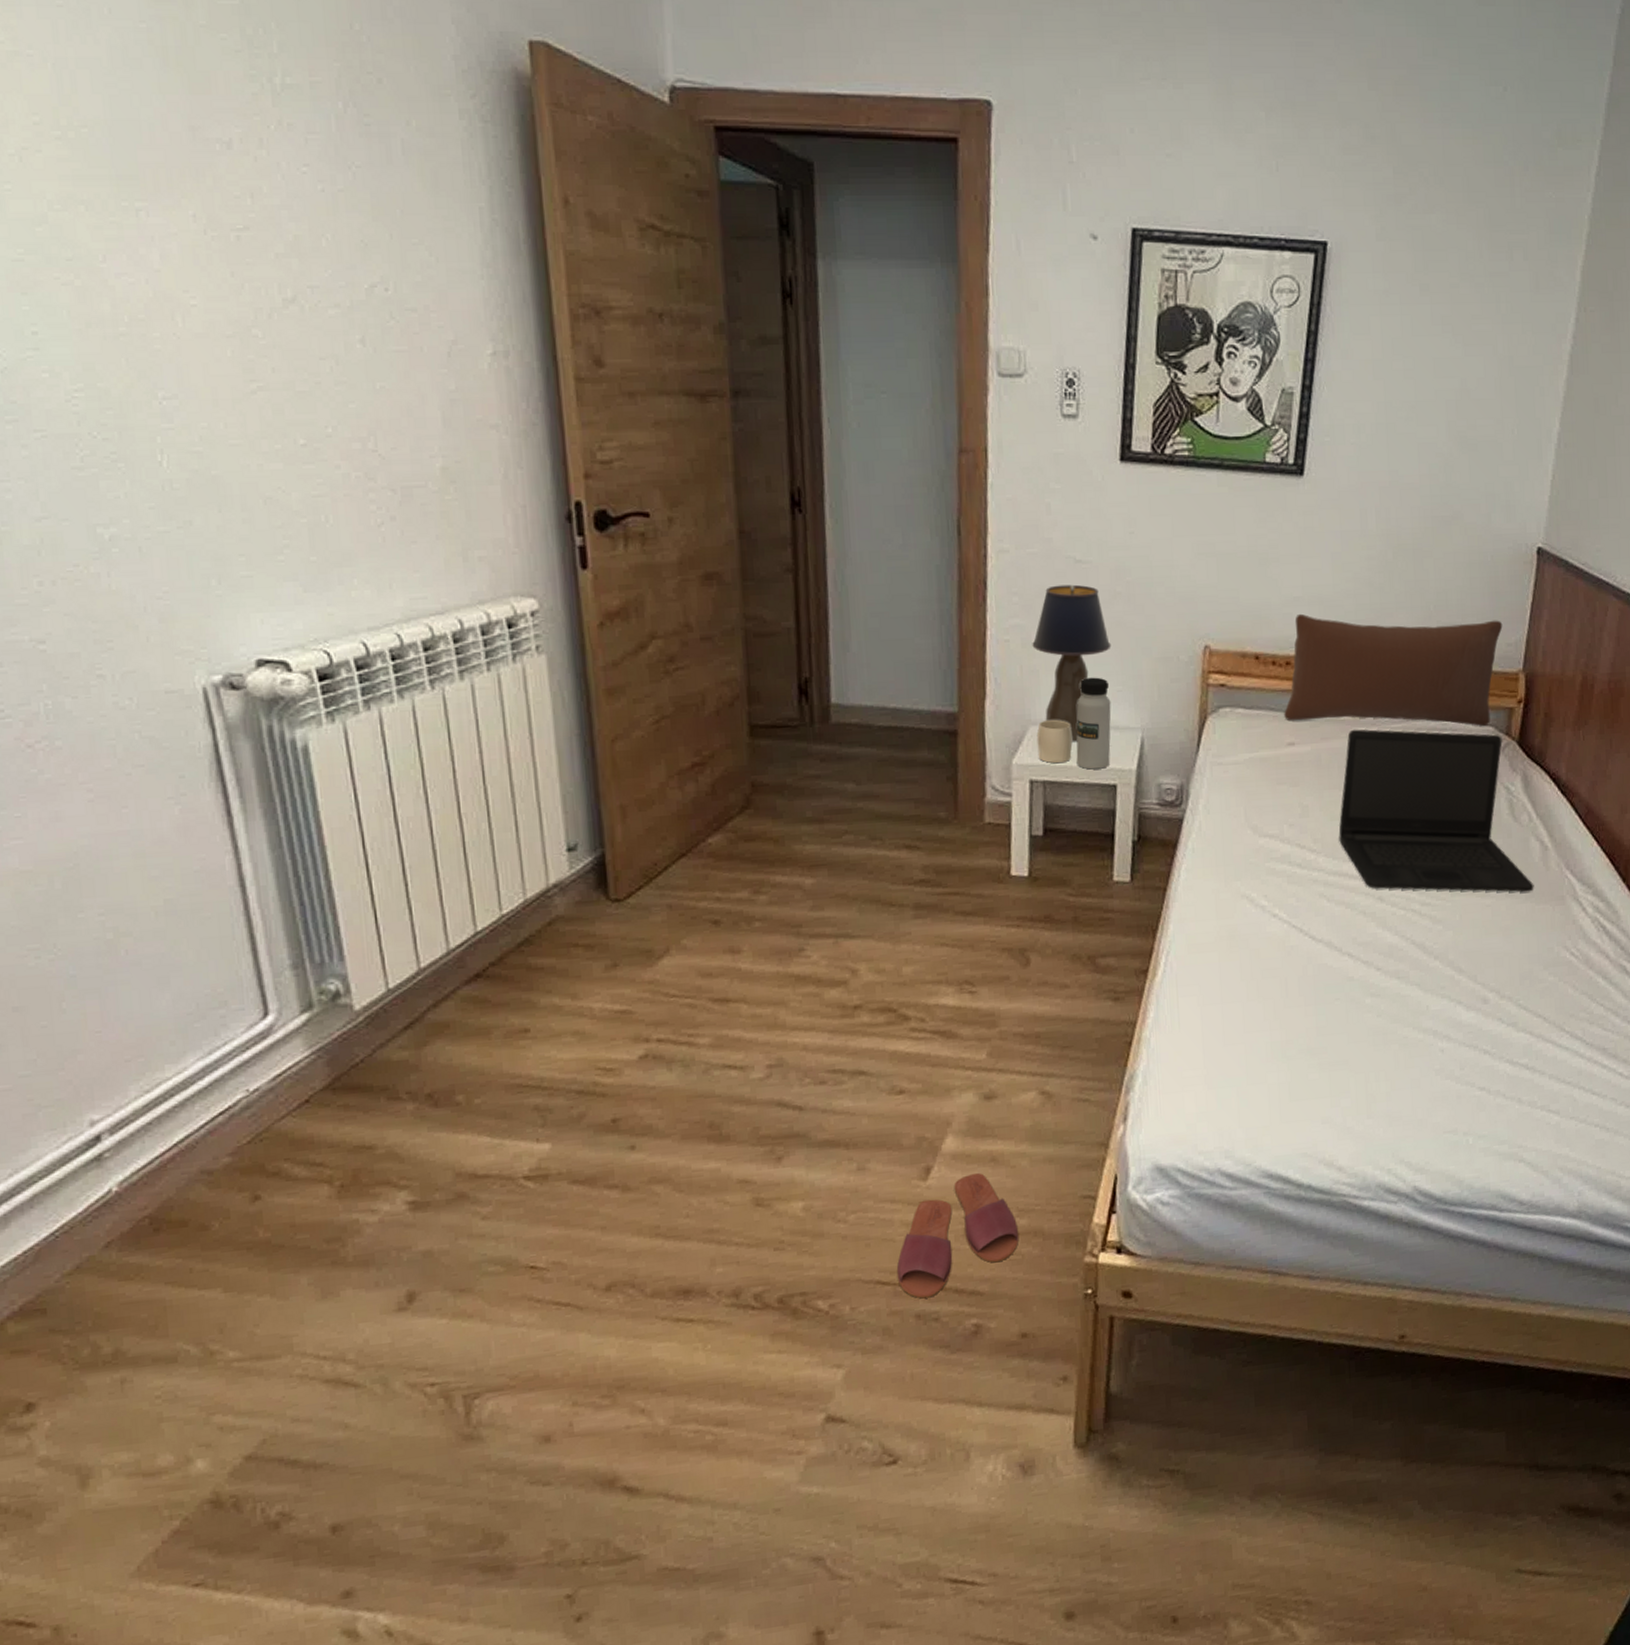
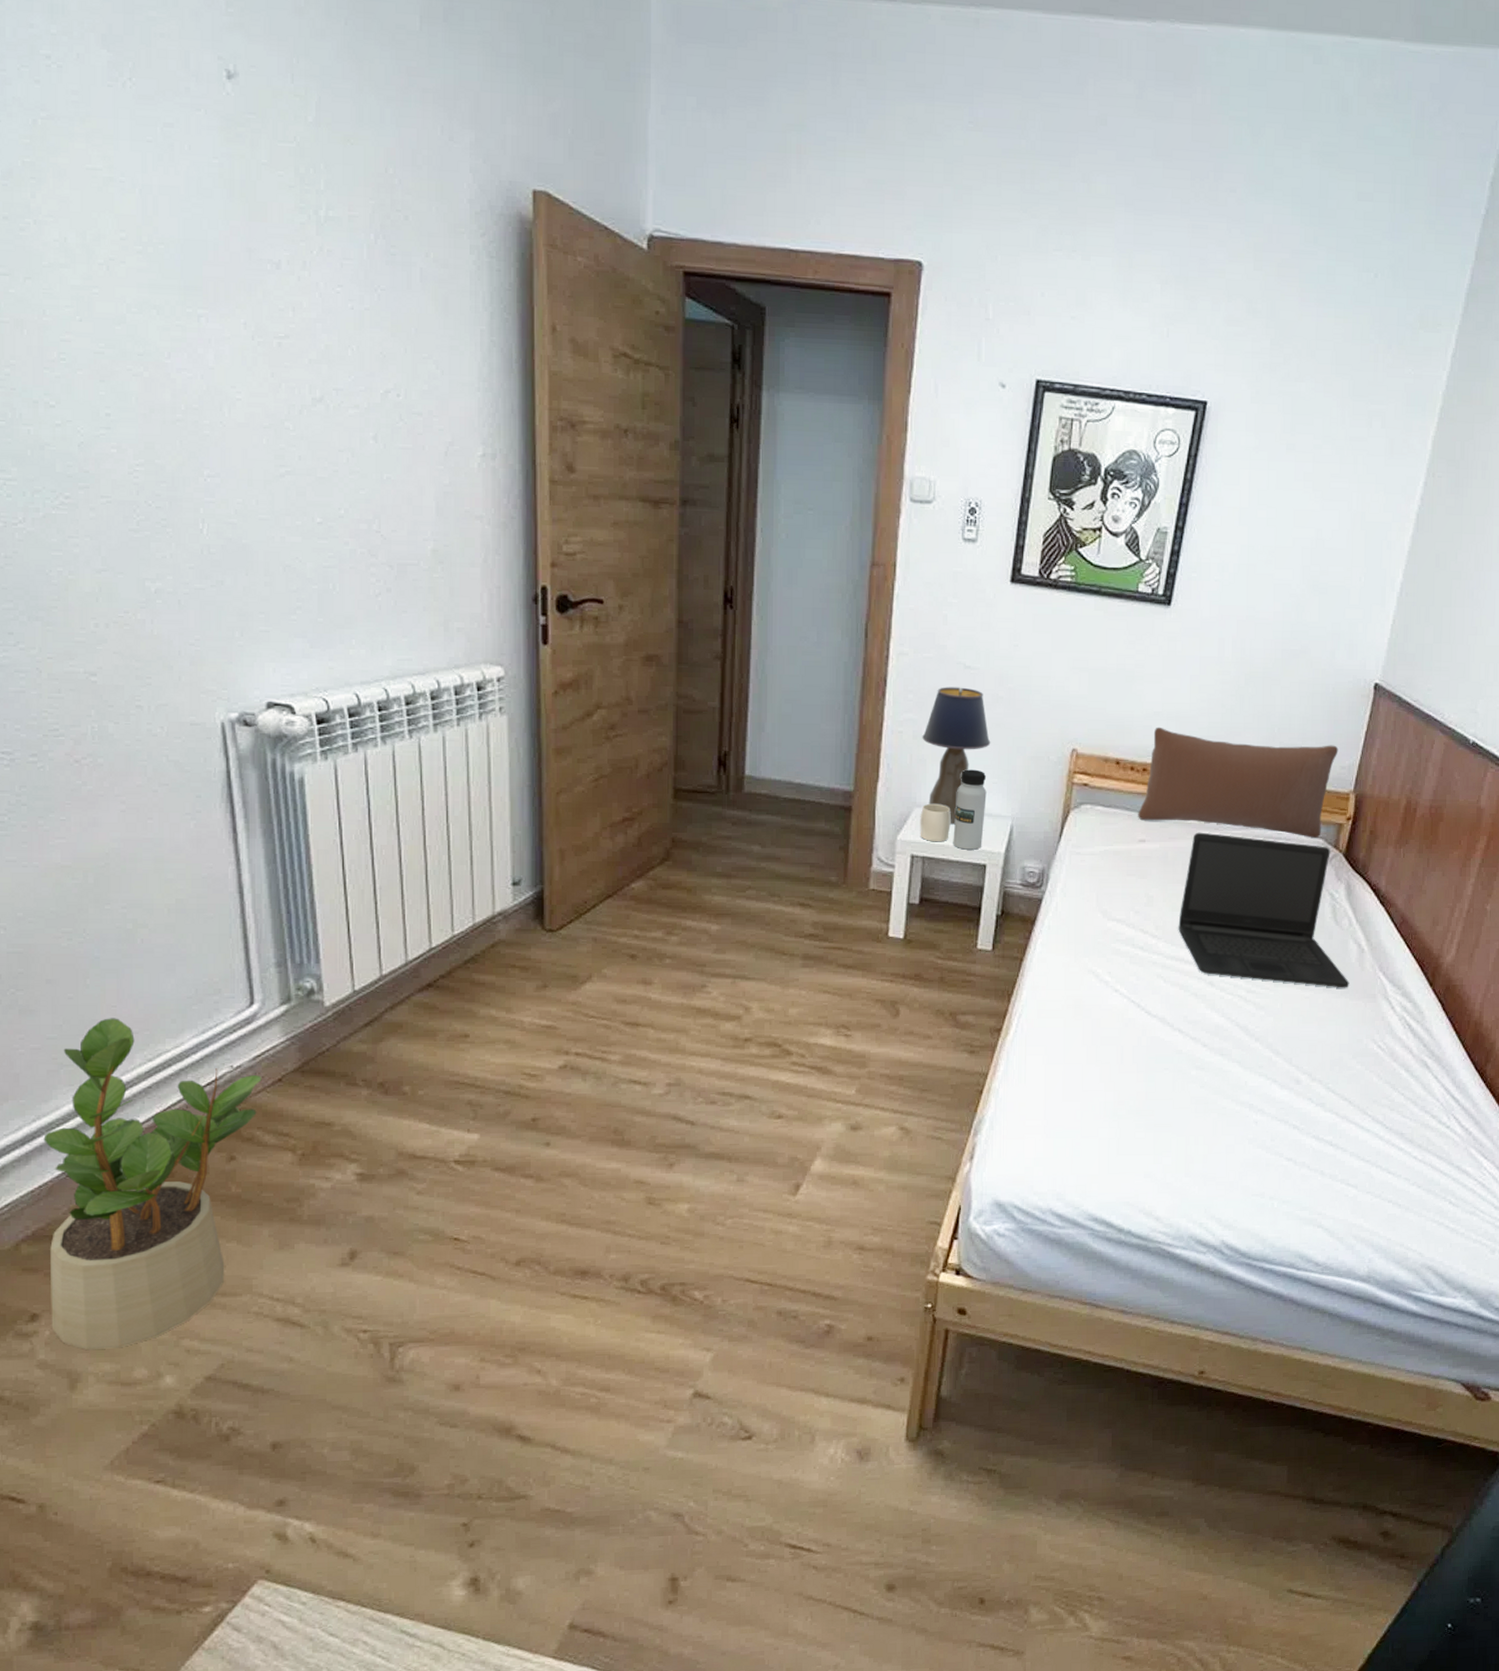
potted plant: none [24,1045,285,1440] -> present [43,1018,262,1351]
slippers: present [896,1173,1019,1299] -> none [764,1194,872,1298]

